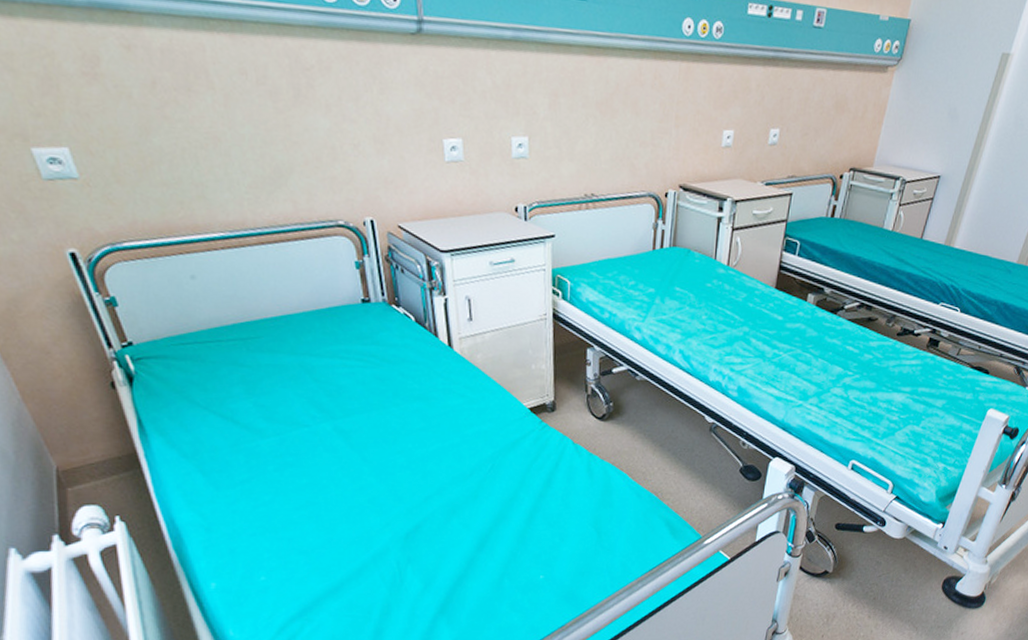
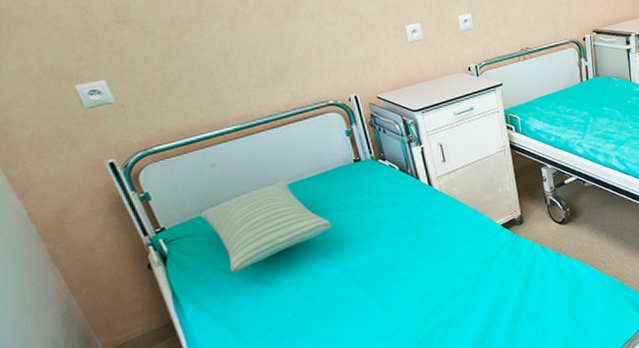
pillow: none [175,307,328,410] -> present [200,178,331,273]

